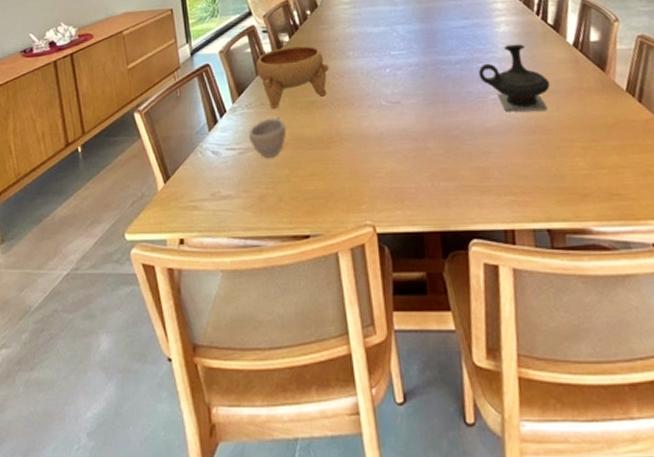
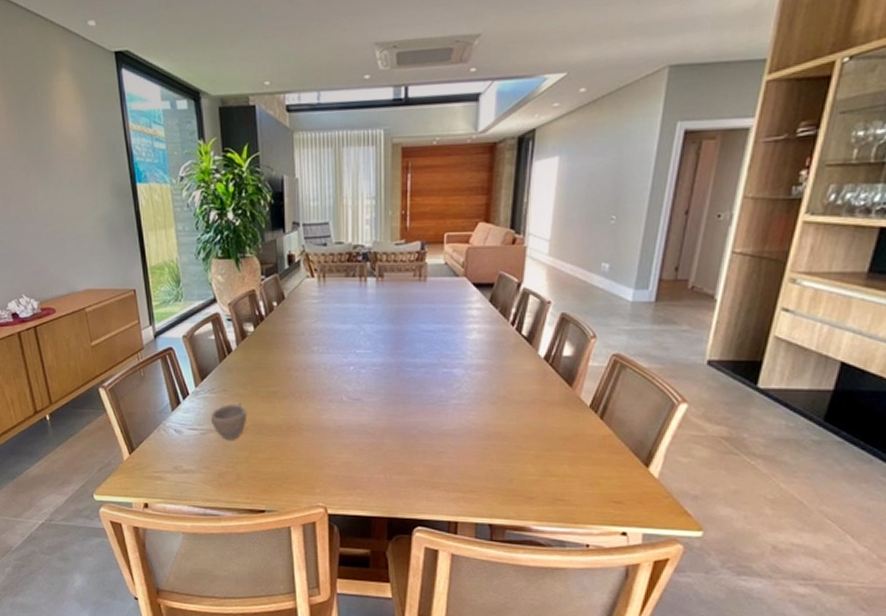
bowl: present [255,45,329,109] -> none [219,337,293,395]
teapot: present [478,44,550,112] -> none [443,352,514,418]

